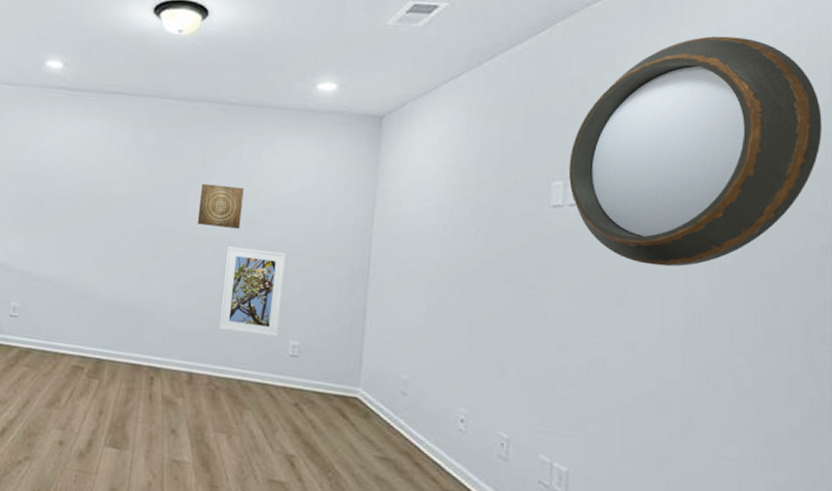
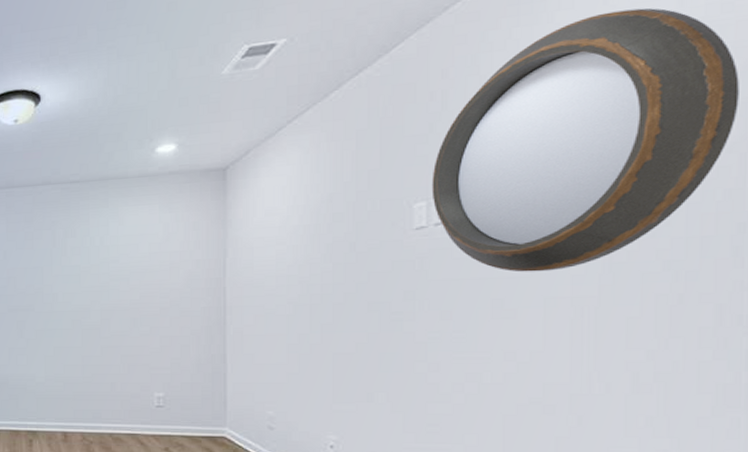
wall art: present [197,183,244,229] -> none [54,259,95,300]
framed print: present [219,246,286,337] -> none [85,314,143,392]

